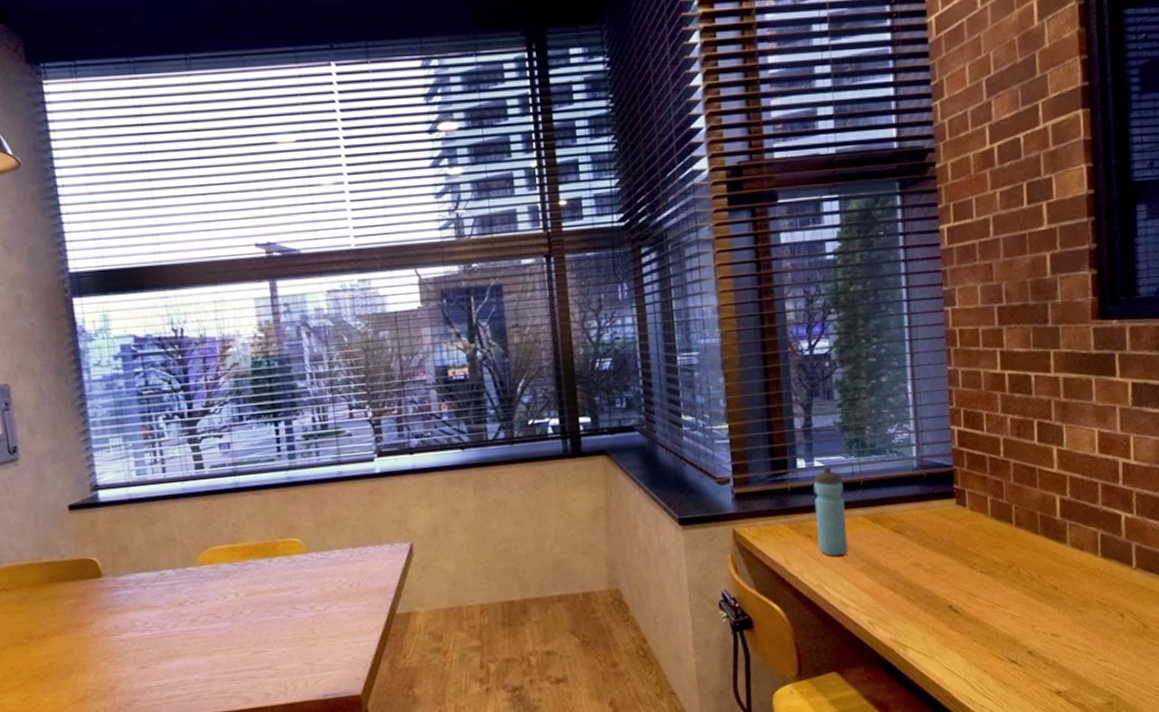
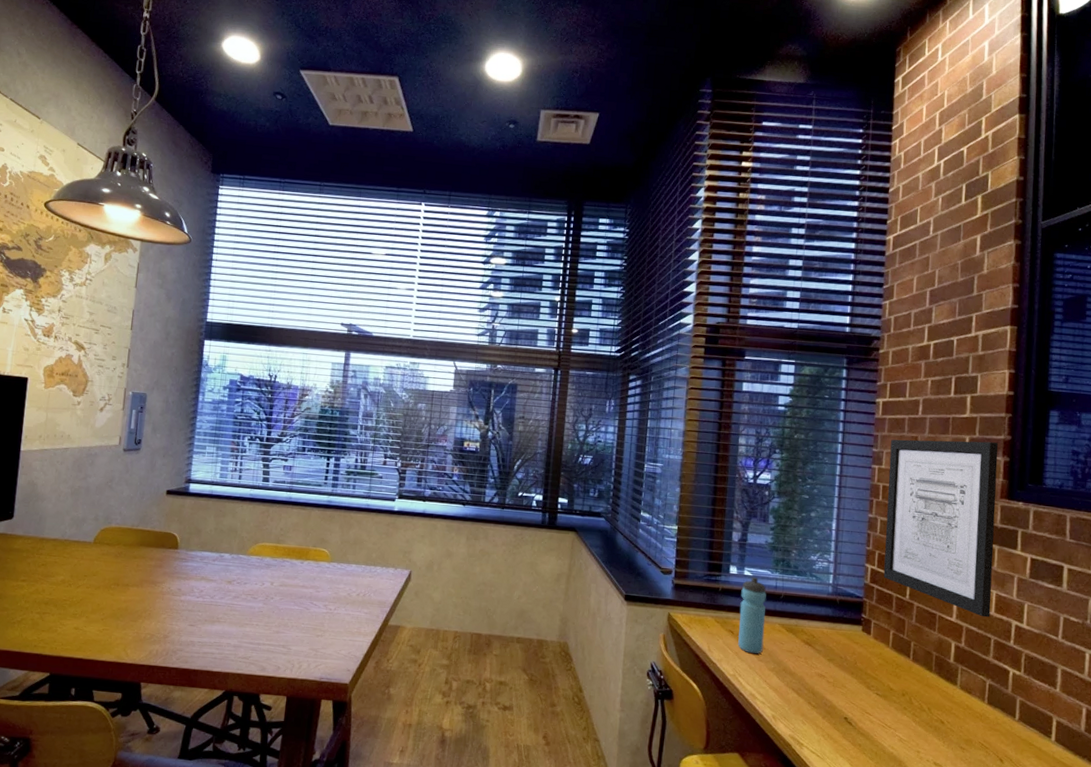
wall art: none [962,254,1094,461] -> present [883,439,999,618]

